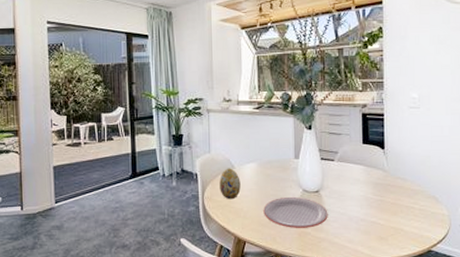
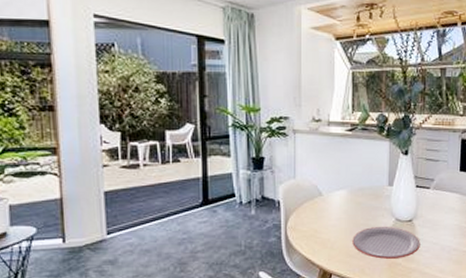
decorative egg: present [219,168,241,200] -> none [305,195,328,230]

